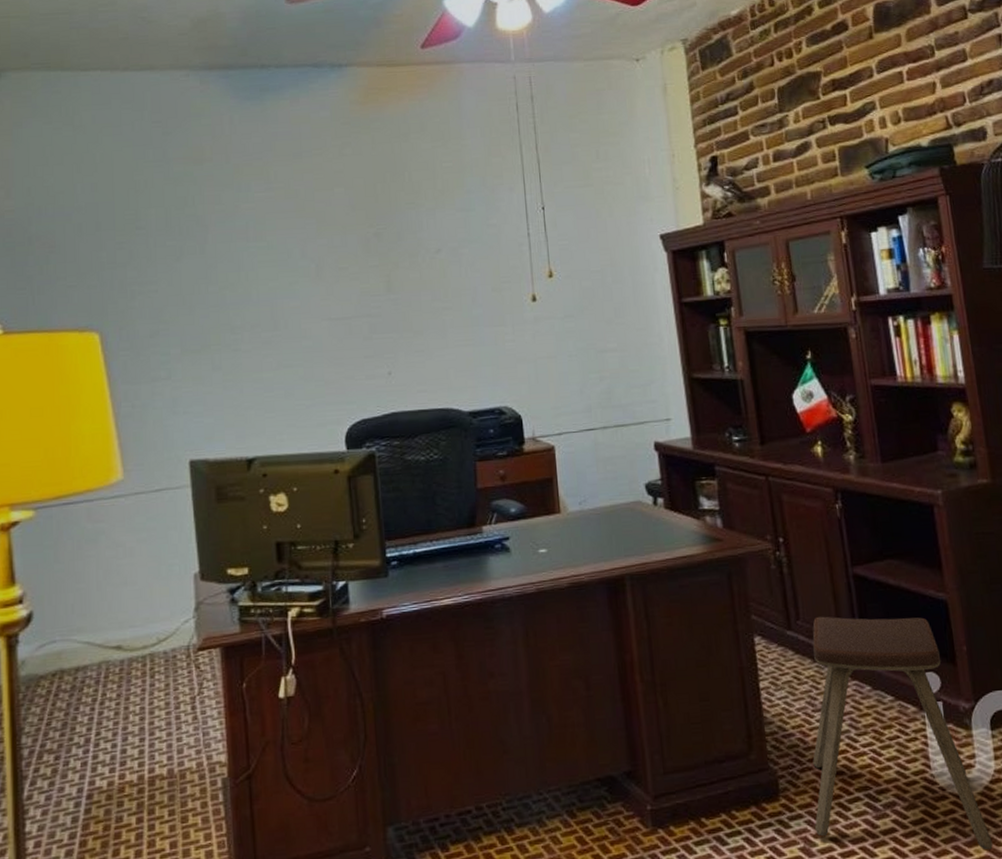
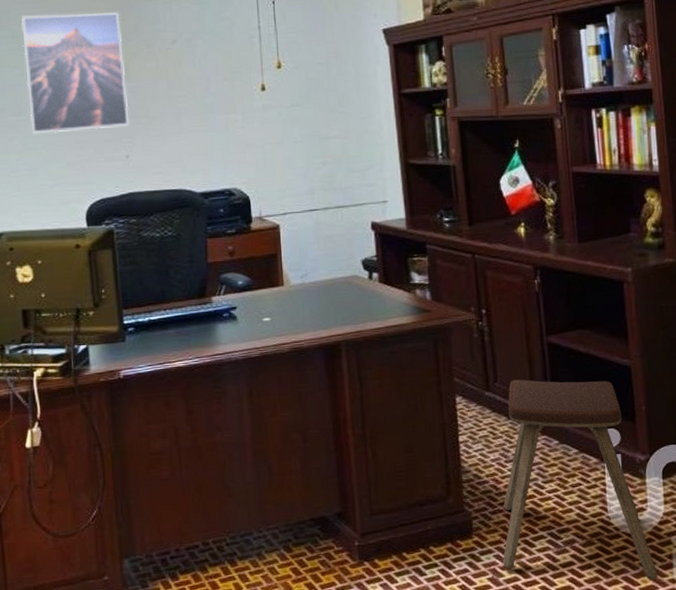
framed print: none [277,220,392,351] -> present [21,12,130,134]

